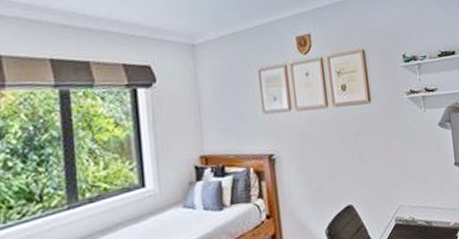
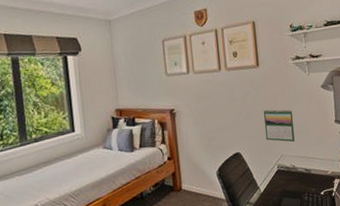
calendar: none [377,151,413,190] -> present [263,109,295,142]

